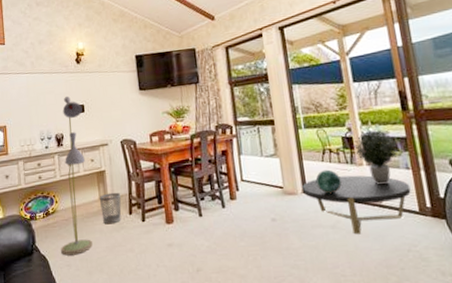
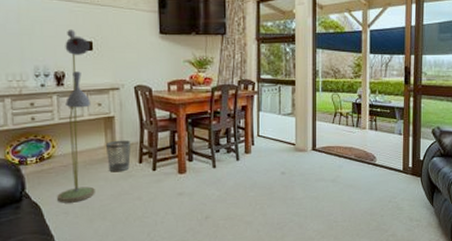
coffee table: present [302,175,411,235] -> none [313,137,400,188]
decorative sphere: present [315,169,342,194] -> none [324,130,346,152]
potted plant: present [354,130,400,185] -> none [361,99,397,147]

